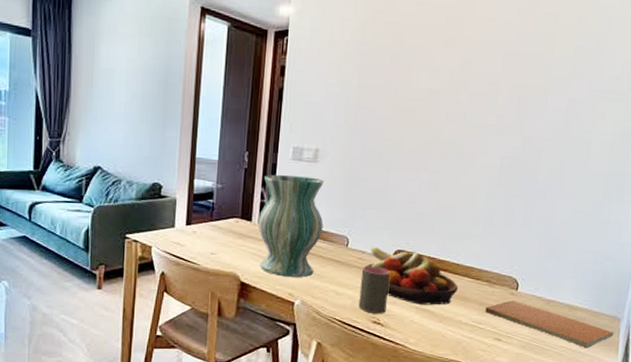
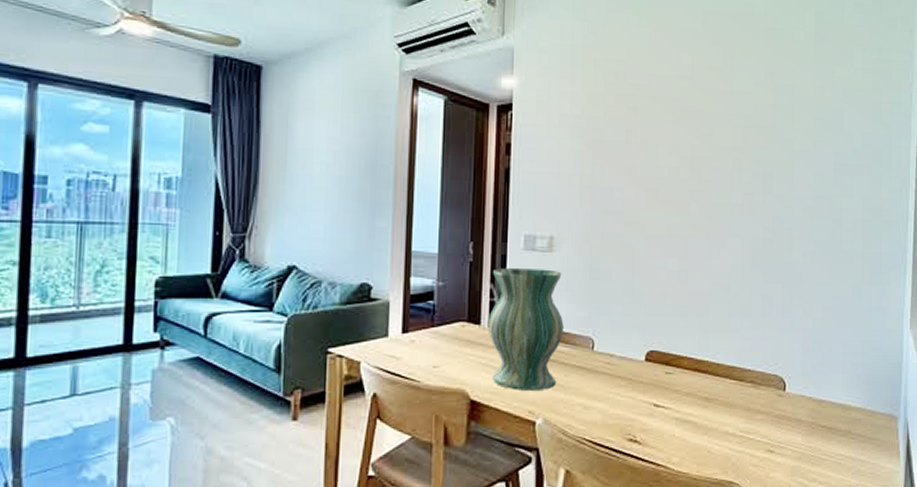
cup: present [358,266,390,314] -> none [610,371,643,429]
fruit bowl: present [366,246,458,305] -> none [615,348,720,415]
book: present [485,300,614,348] -> none [753,403,893,455]

